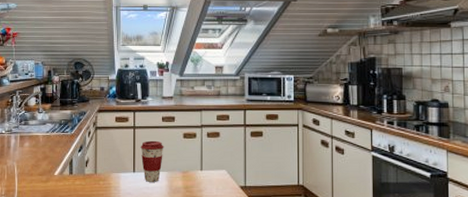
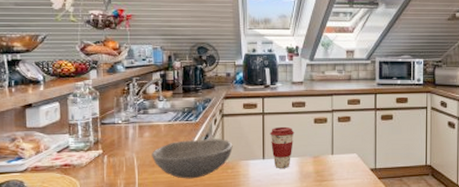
bowl: none [31,150,105,189] -> present [152,139,233,179]

